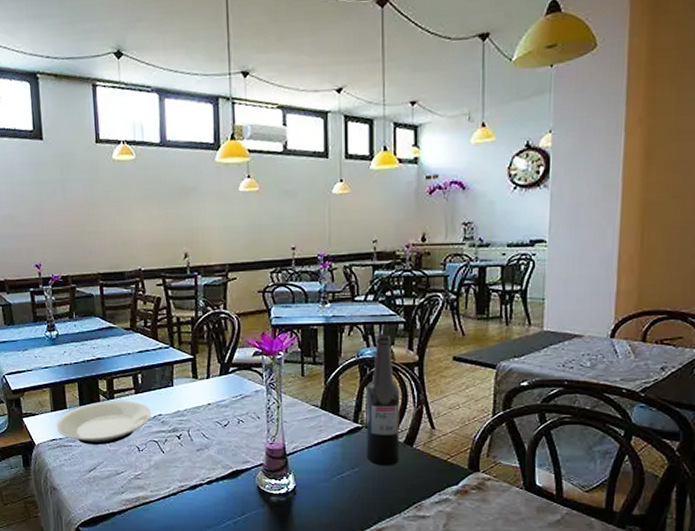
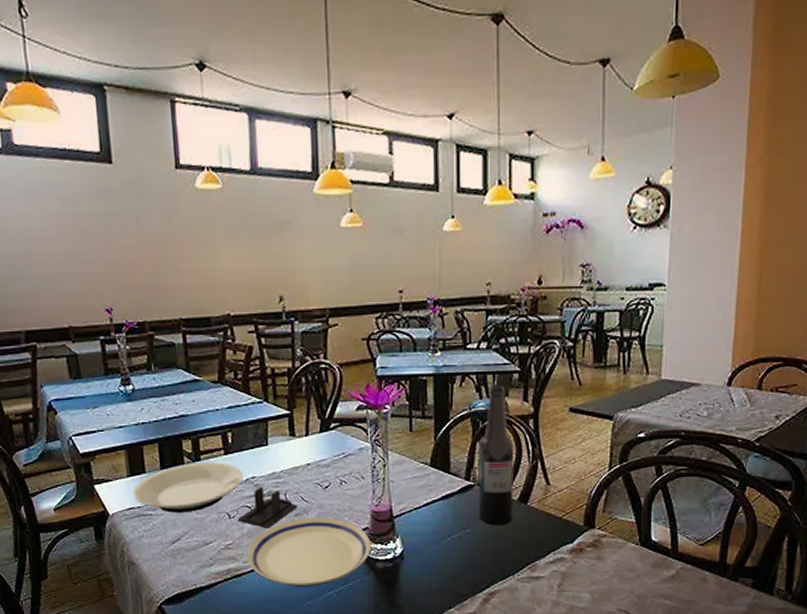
napkin holder: none [147,423,199,461] -> present [238,486,297,528]
plate: none [153,452,265,516] -> present [247,517,371,587]

